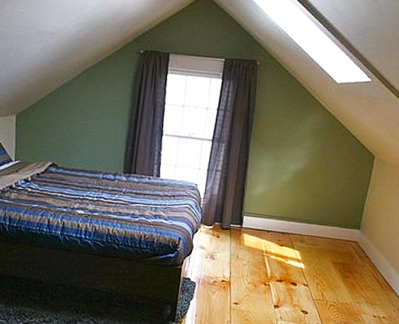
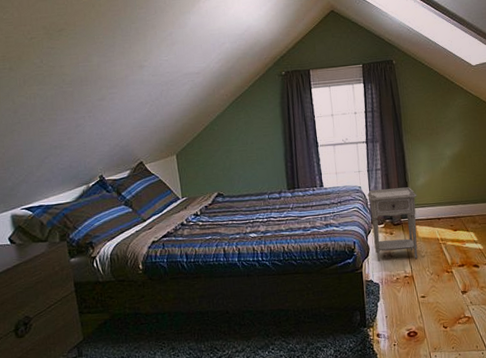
nightstand: none [198,189,252,266] -> present [367,187,418,262]

